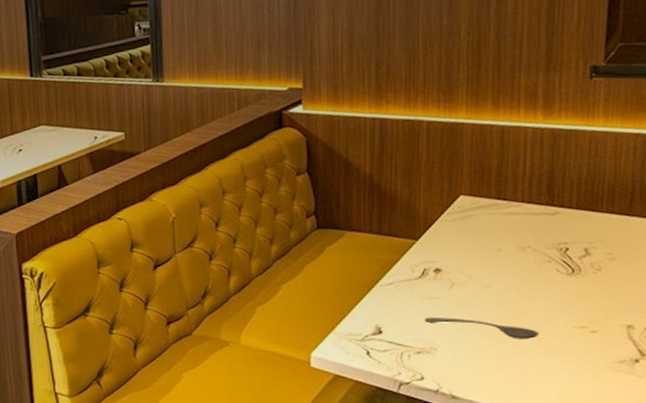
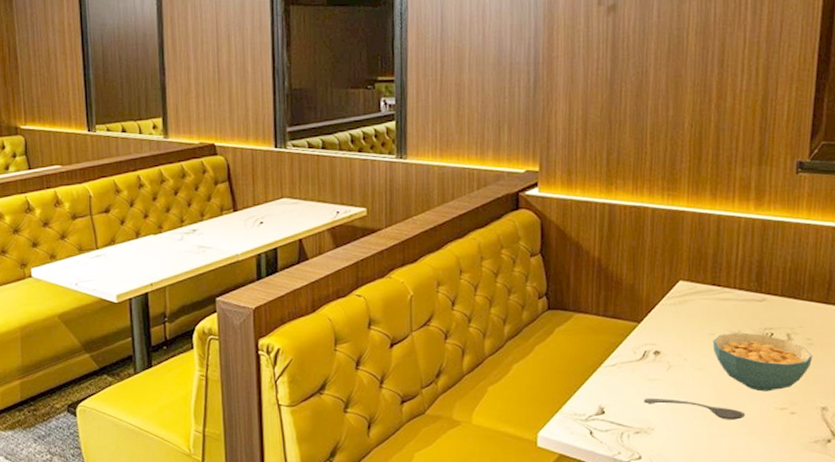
cereal bowl: none [500,248,615,309] -> present [713,332,813,392]

